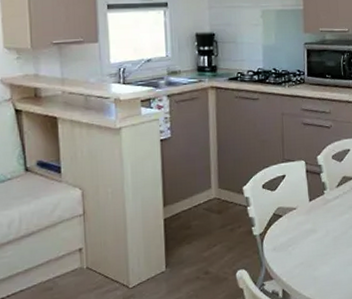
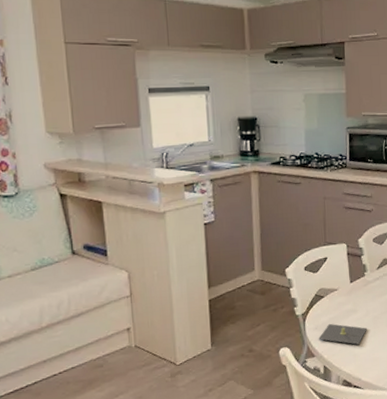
candle: none [276,244,327,267] -> present [318,323,367,345]

